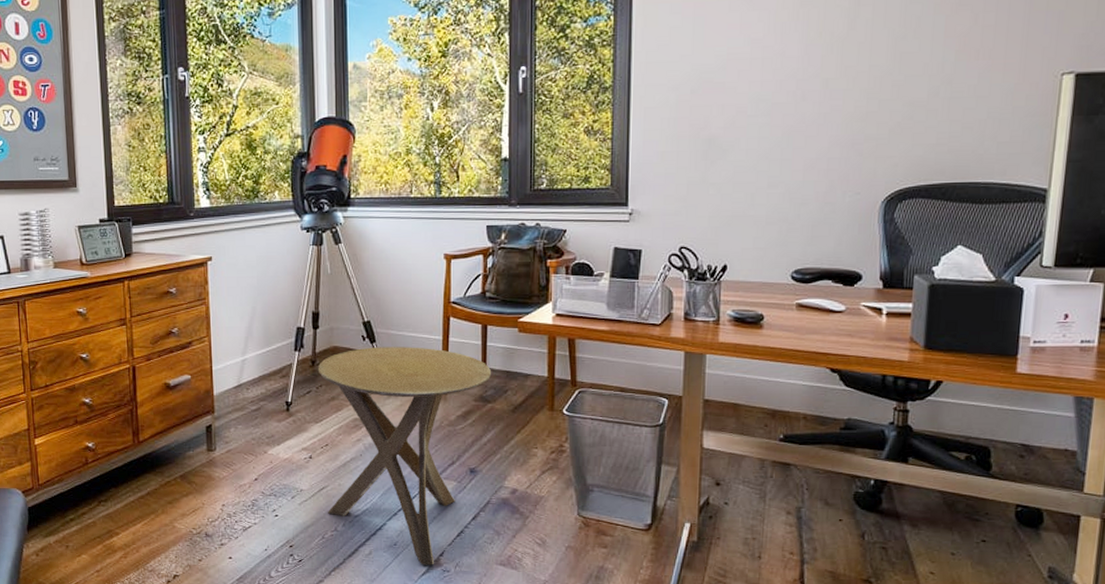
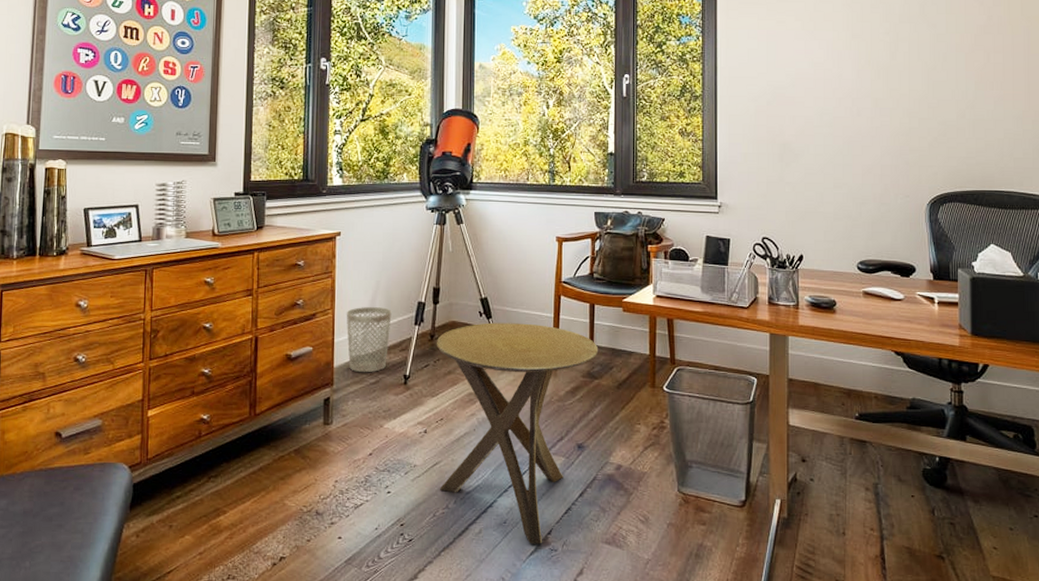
wastebasket: none [222,334,270,400] -> present [346,307,392,373]

